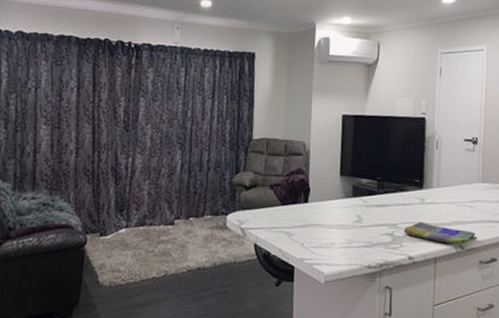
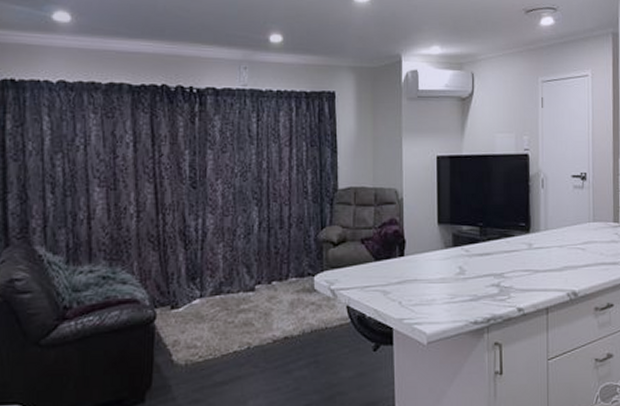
dish towel: present [404,222,478,245] -> none [511,270,592,291]

